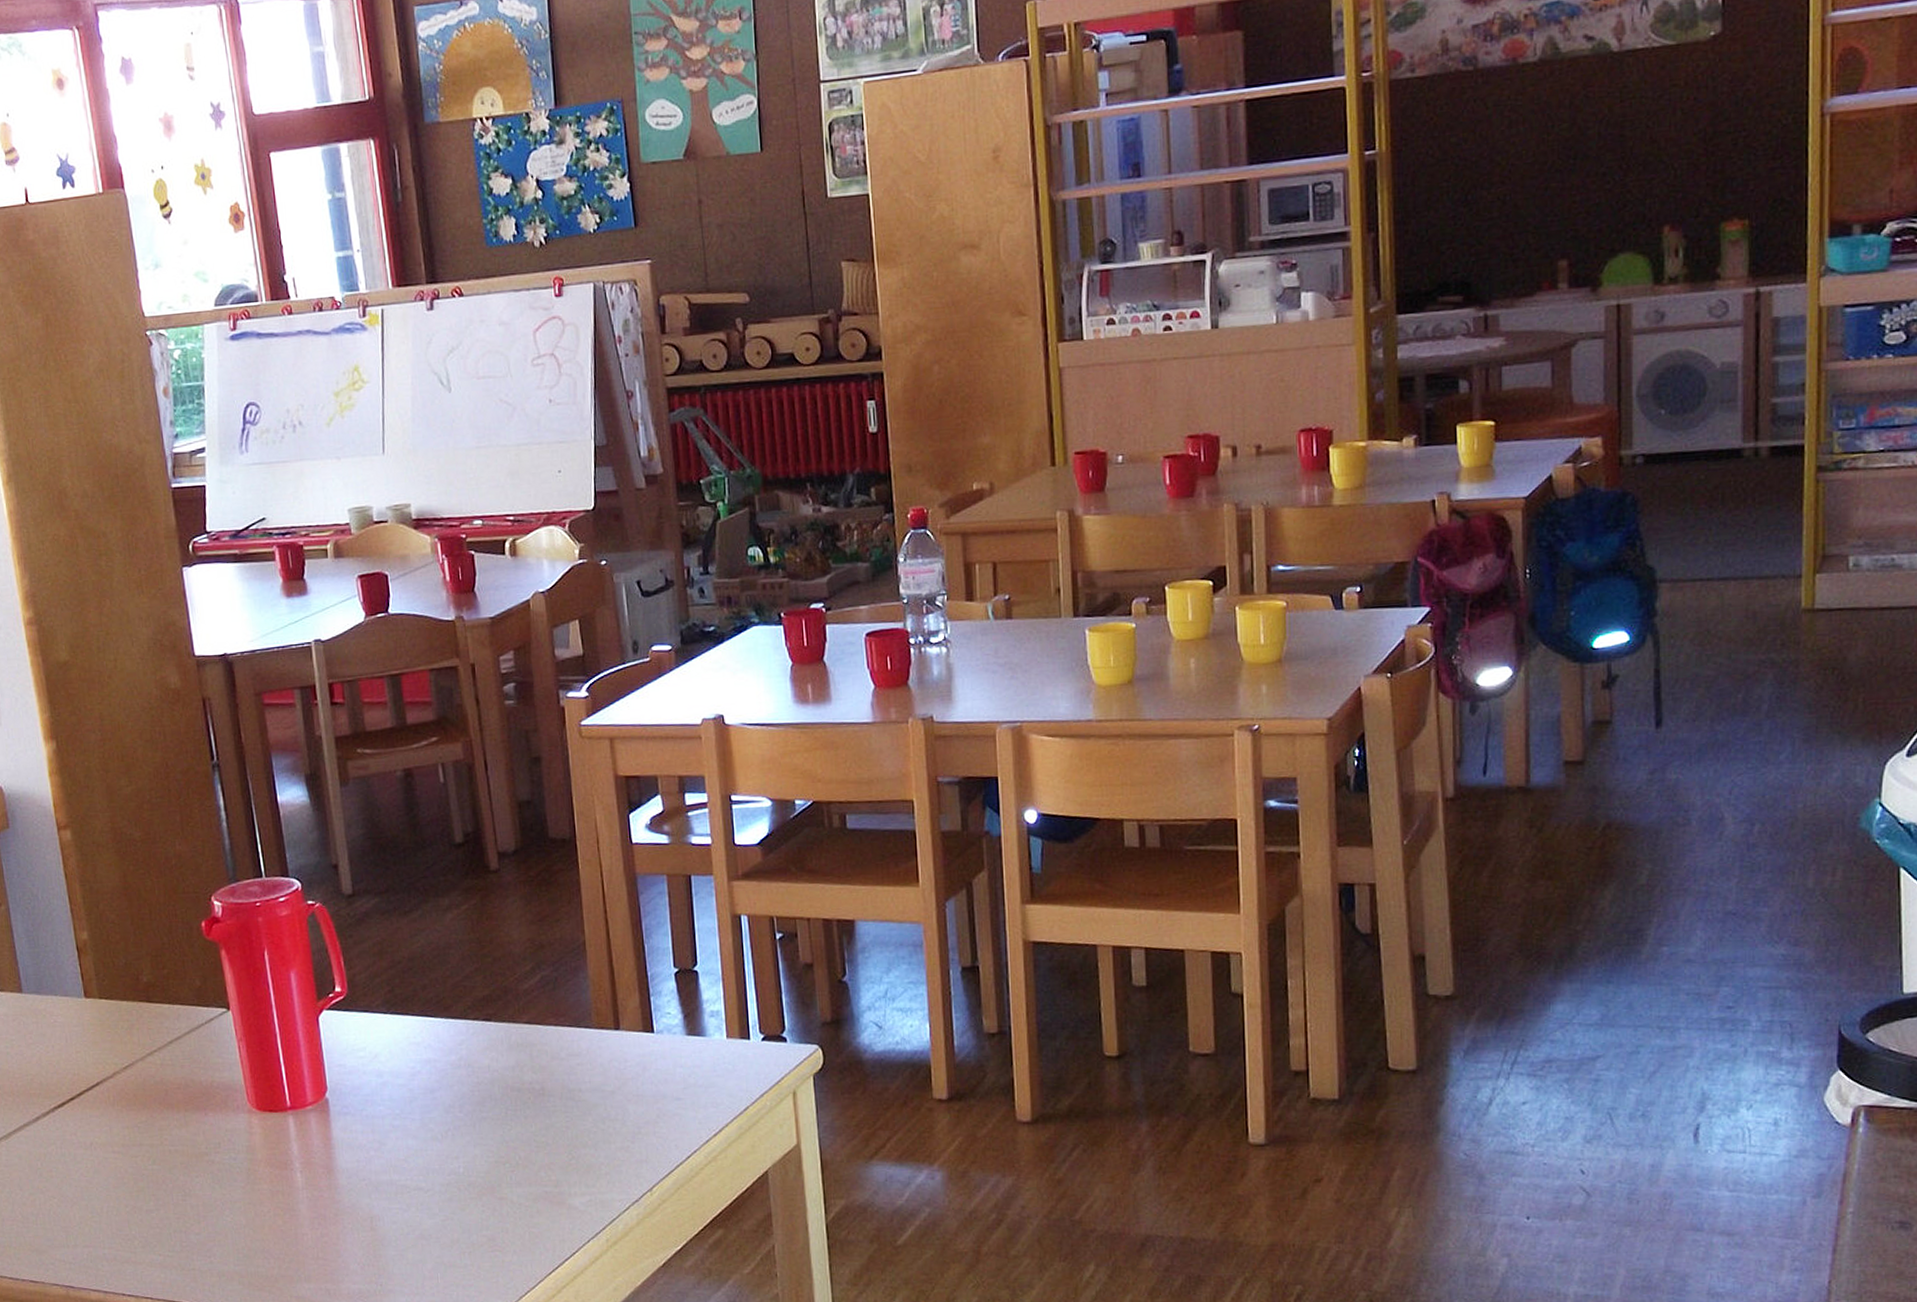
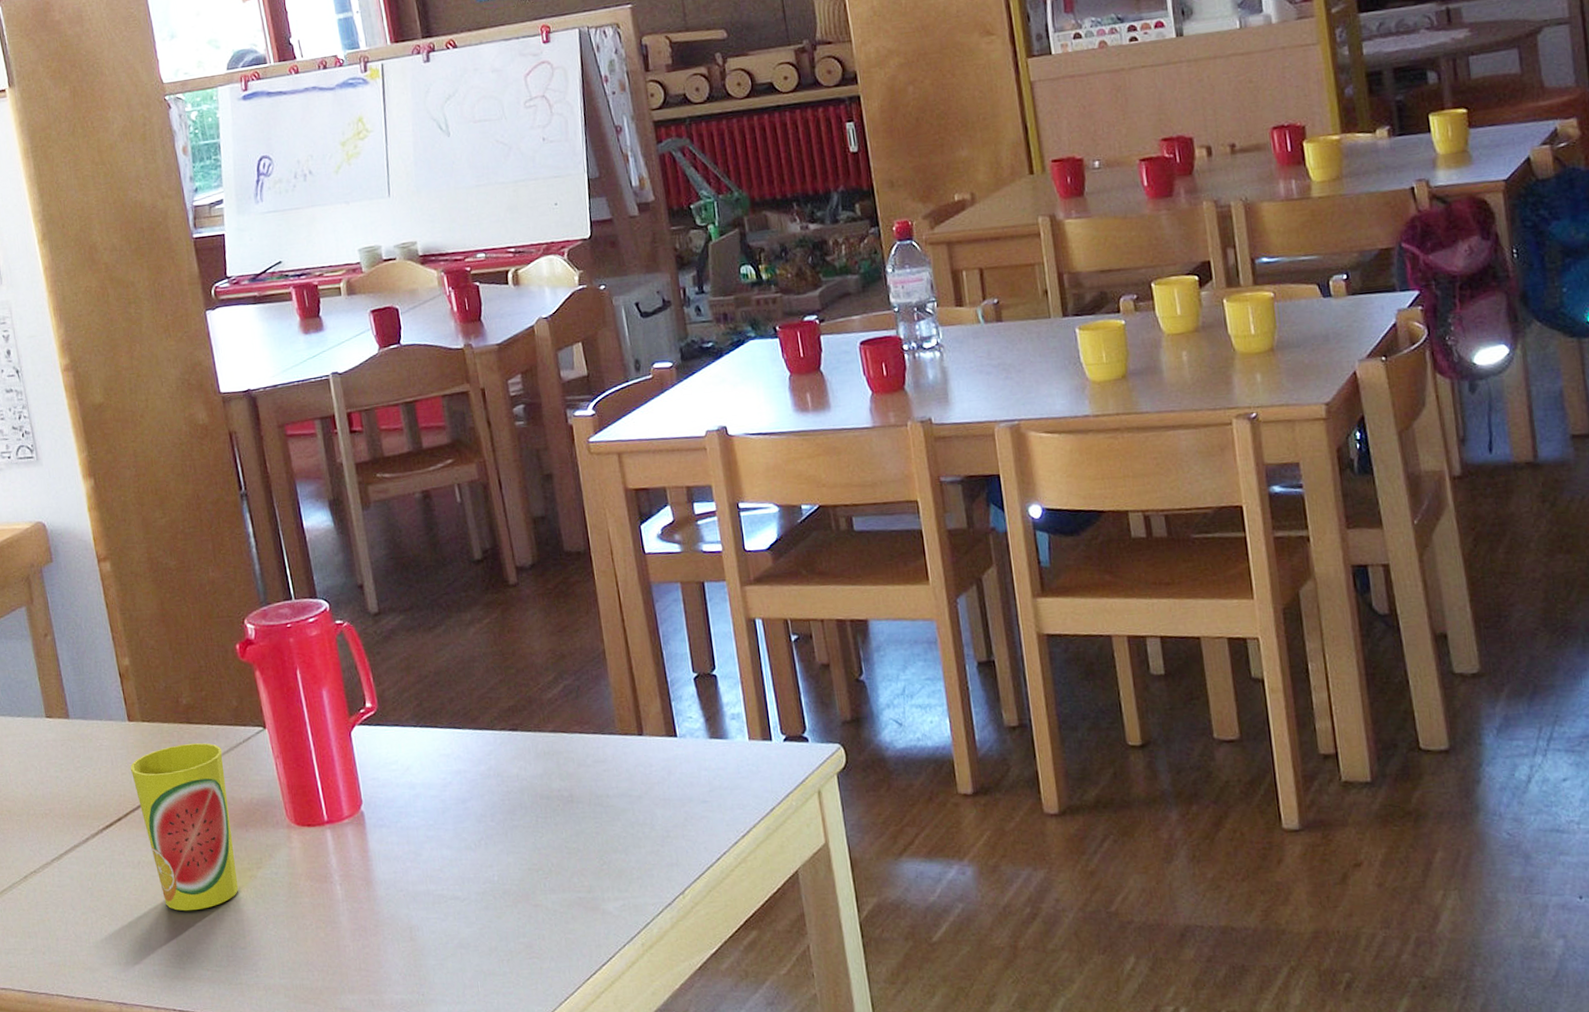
cup: none [85,1023,194,1195] -> present [130,743,238,911]

